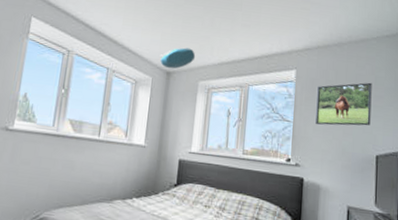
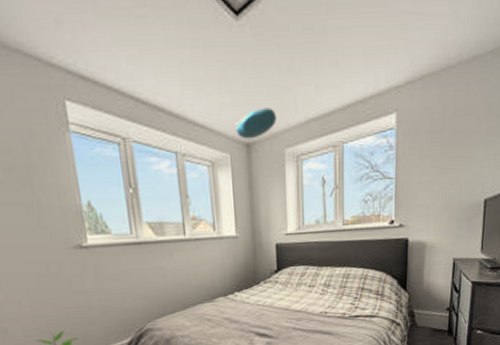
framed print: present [316,82,372,126] -> none [420,113,484,176]

